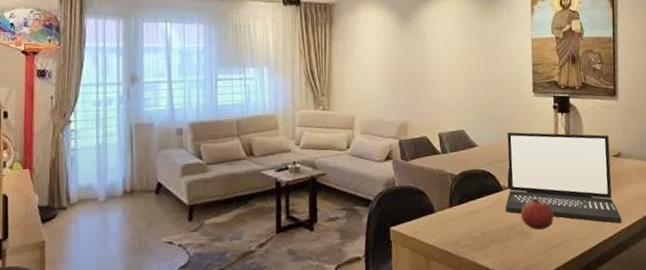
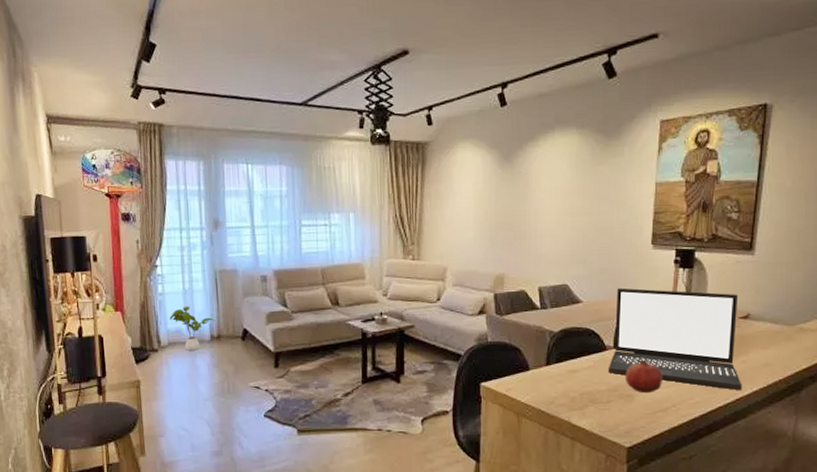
house plant: none [81,160,129,207] -> present [169,306,216,350]

